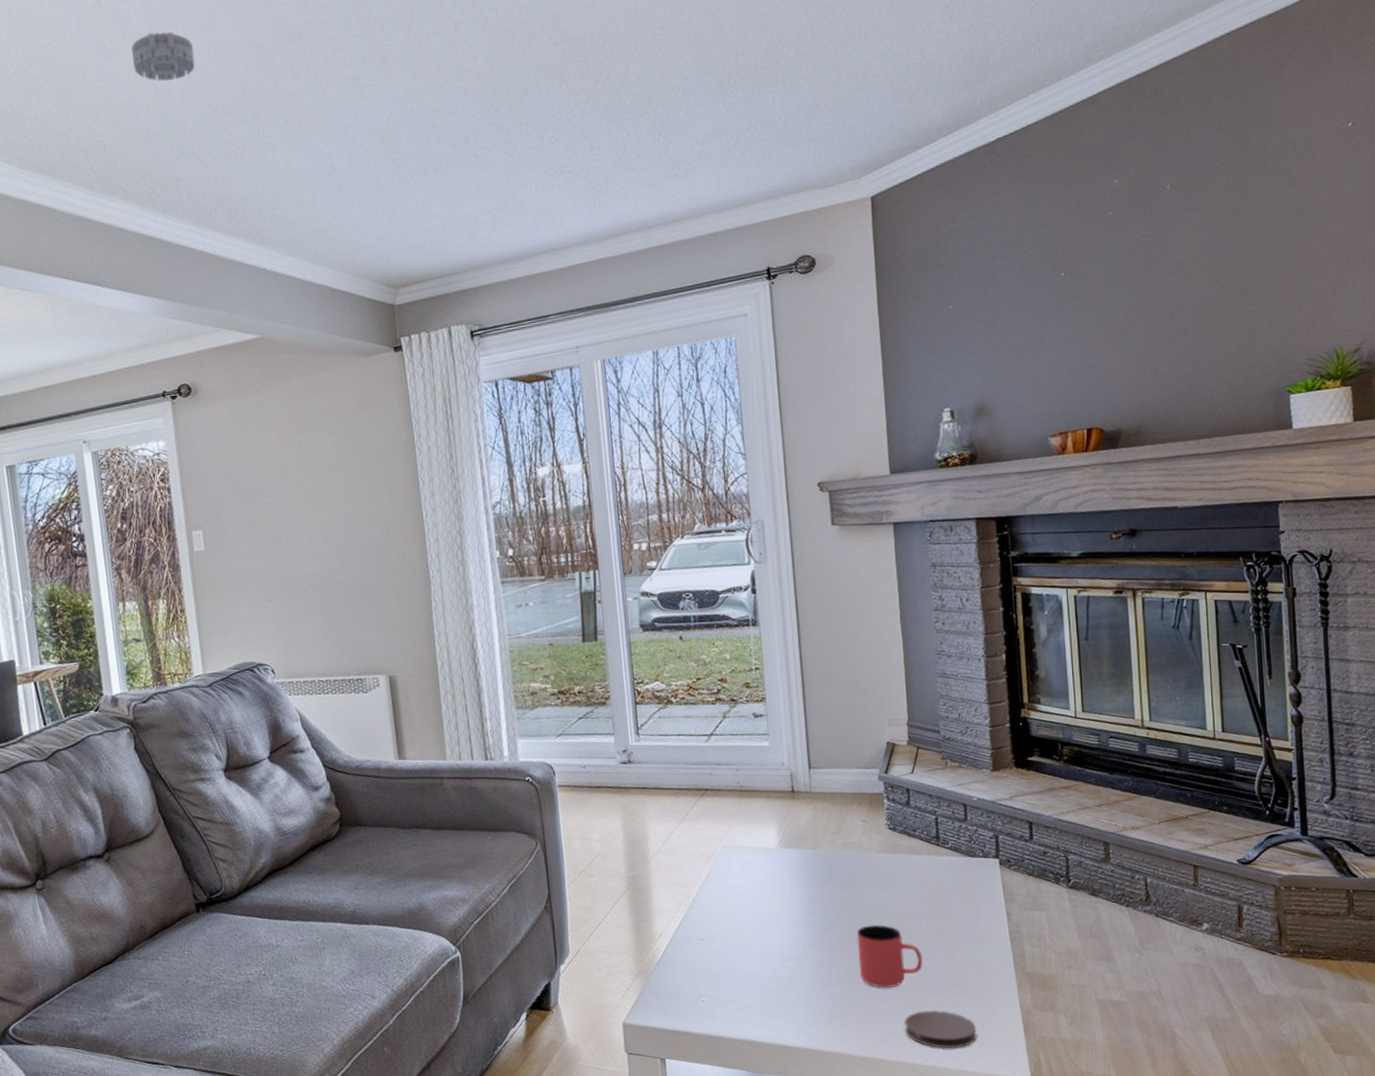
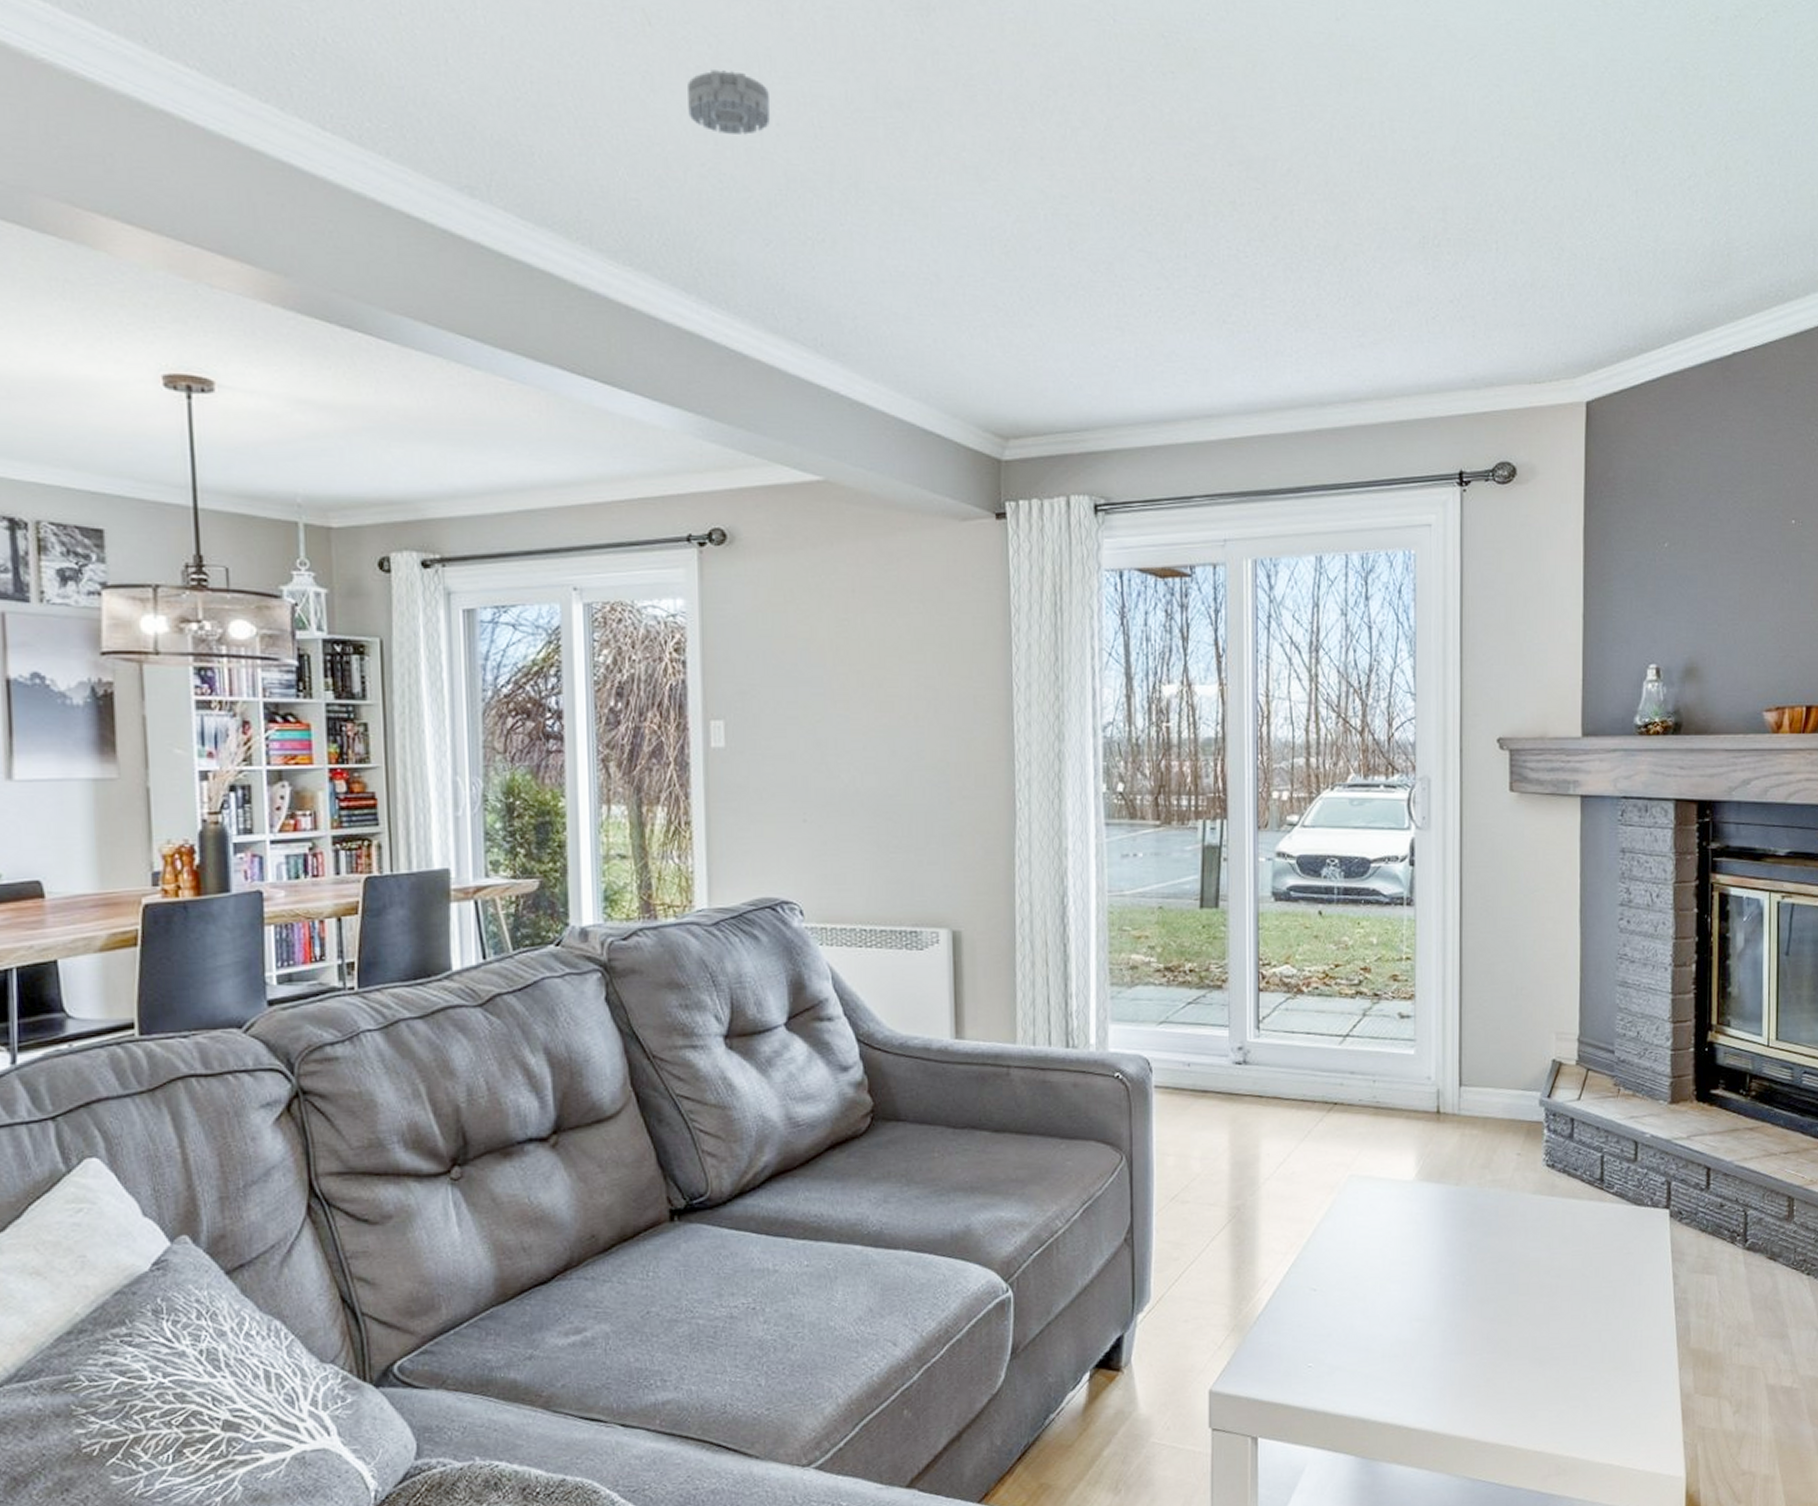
cup: present [857,924,923,988] -> none [1498,1281,1573,1360]
coaster: present [903,1010,977,1049] -> none [1545,1389,1628,1438]

